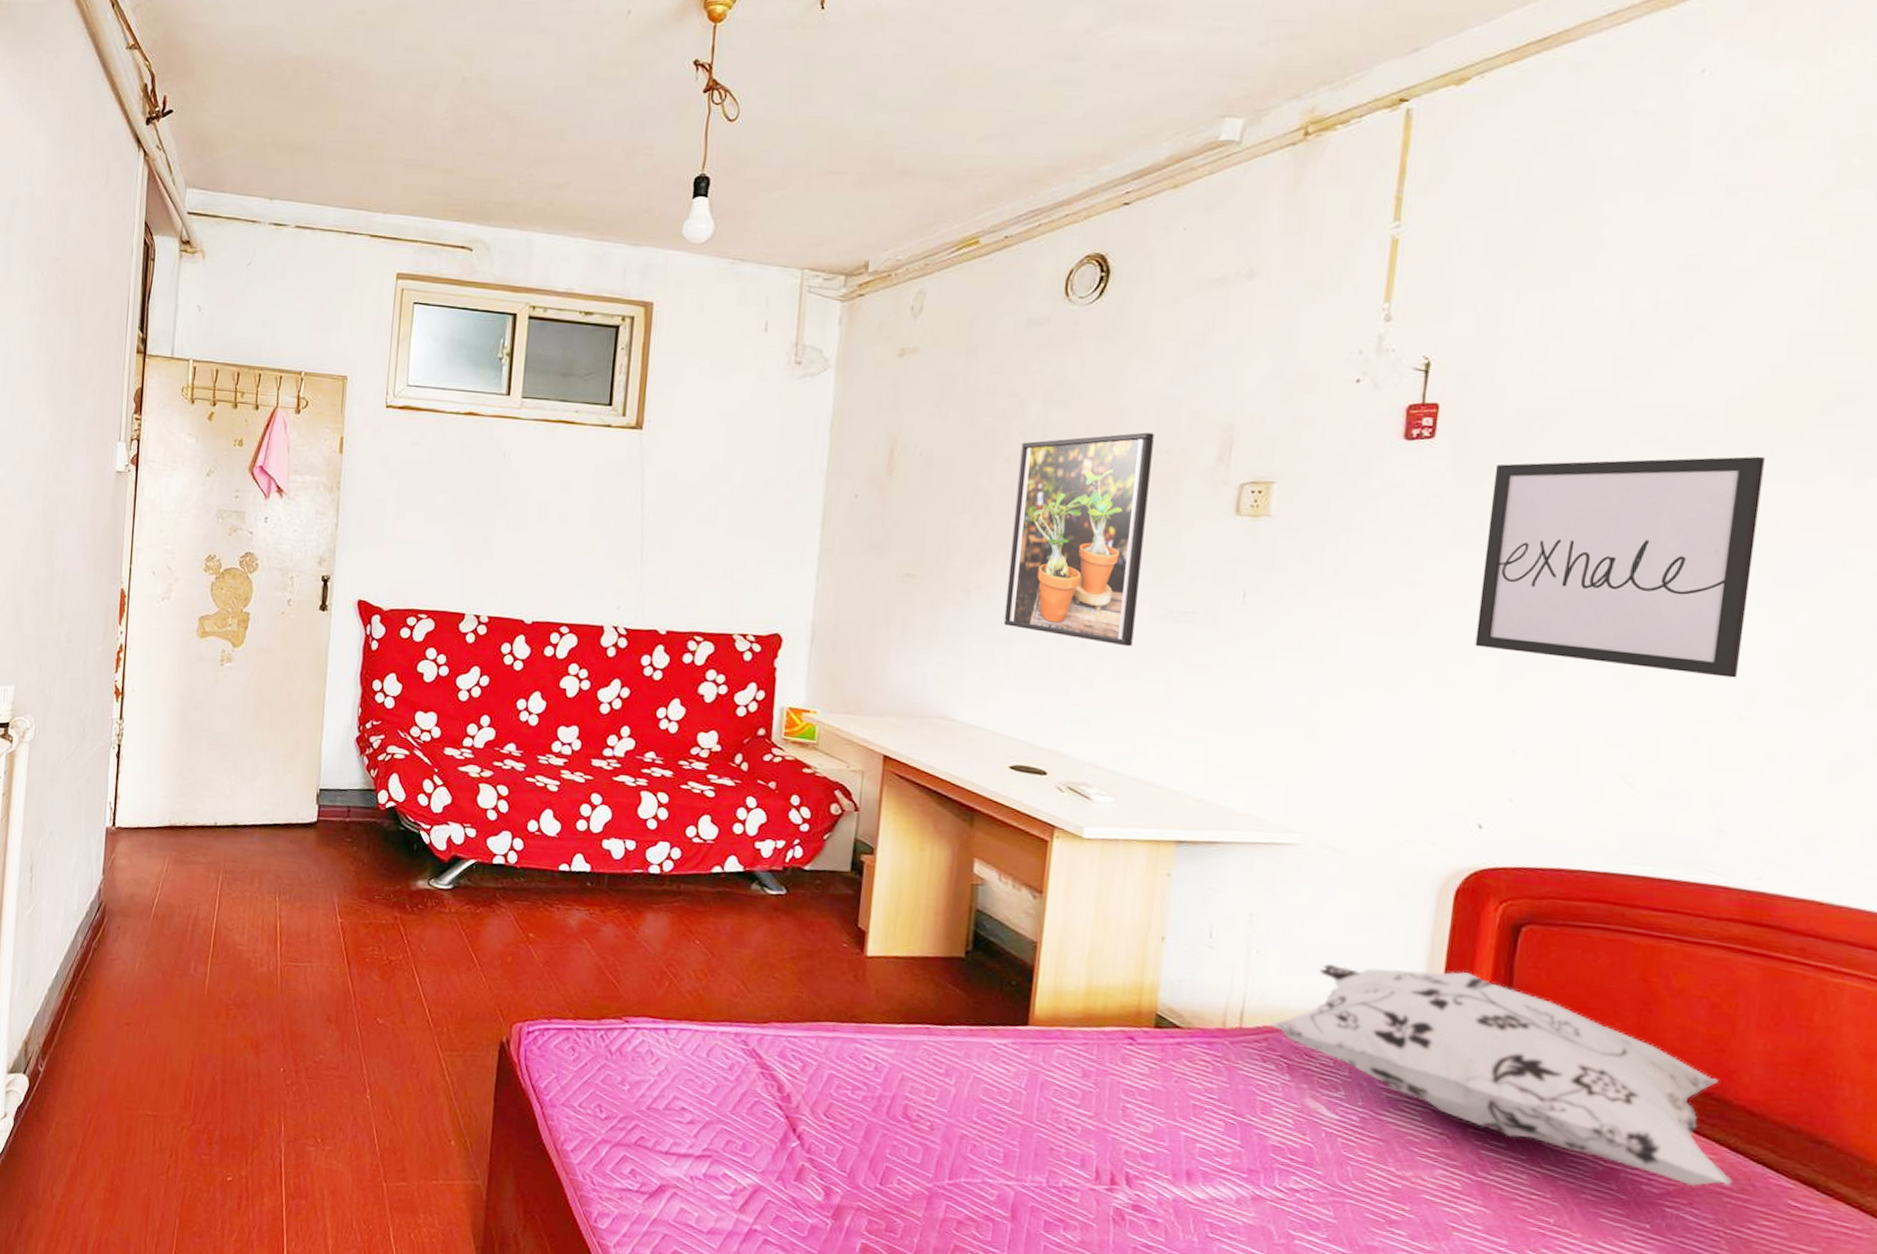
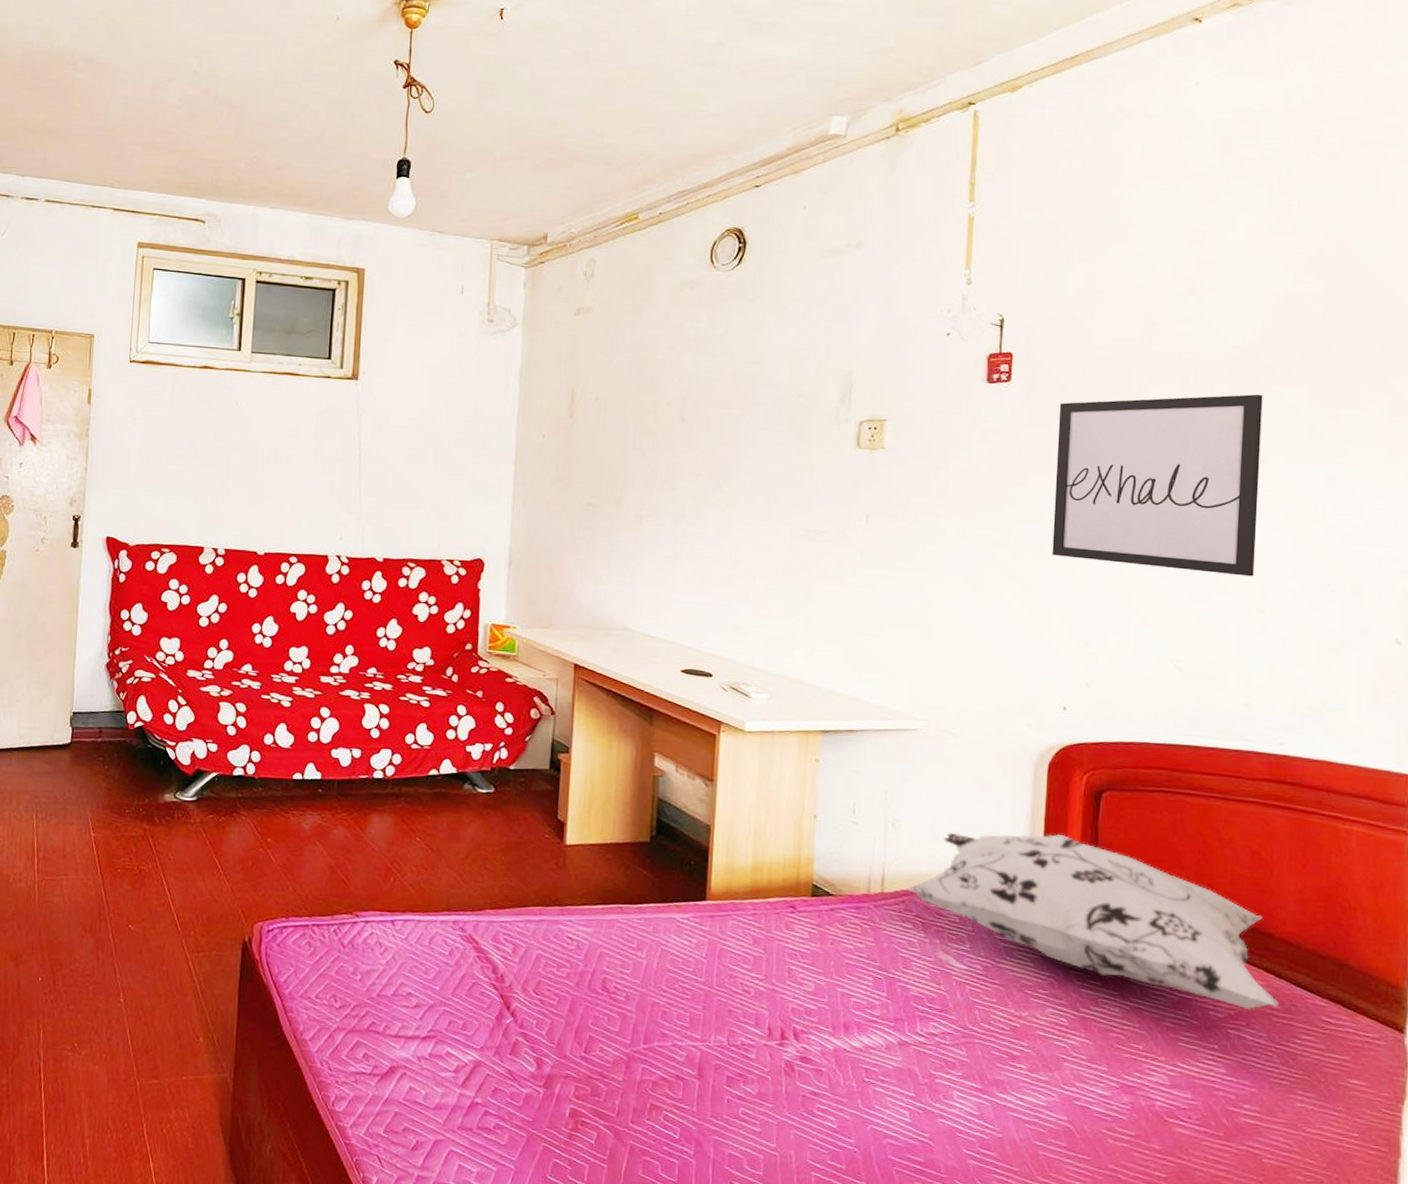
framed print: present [1003,432,1154,647] -> none [671,379,788,563]

